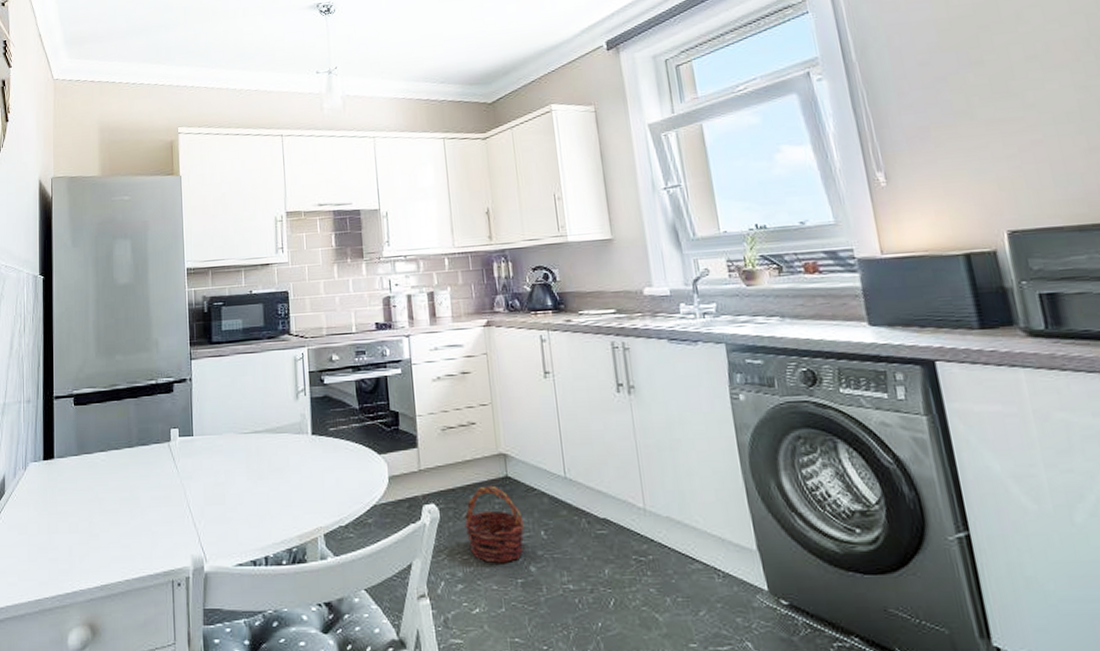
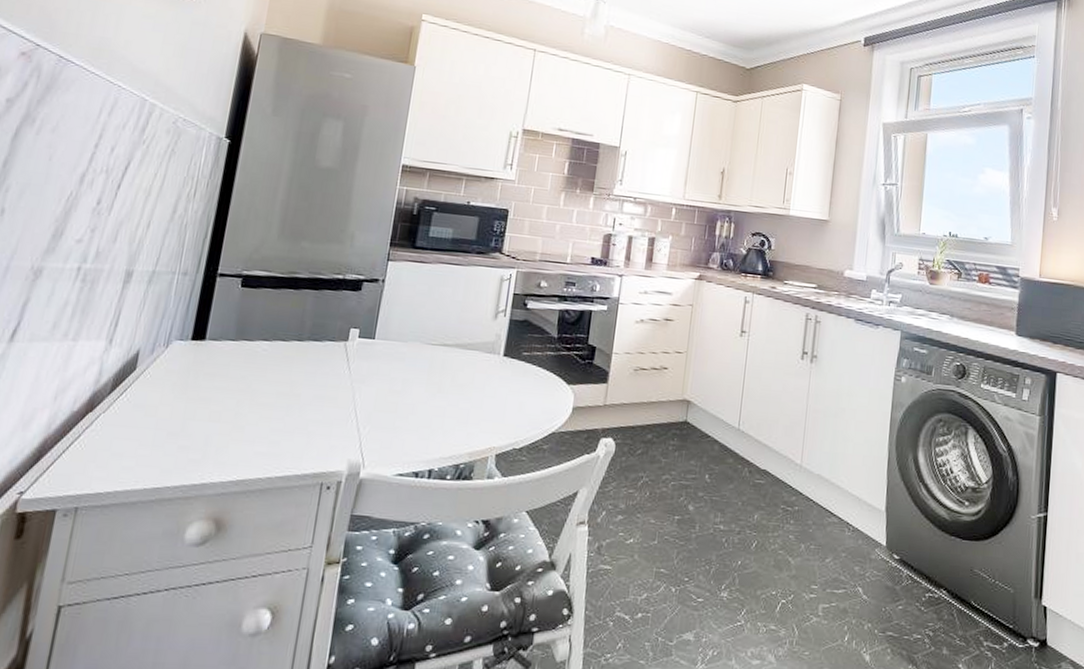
basket: present [464,485,525,563] -> none [636,427,692,500]

